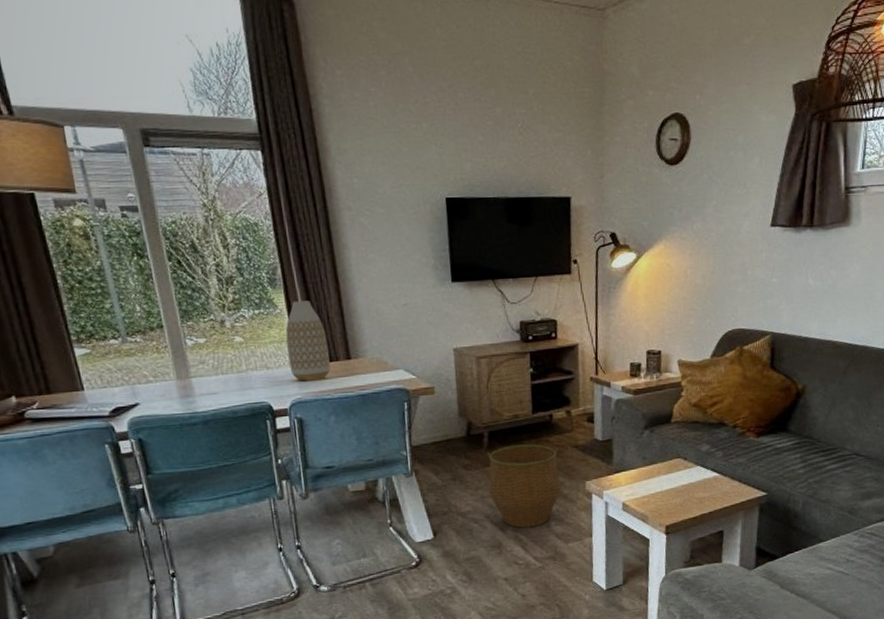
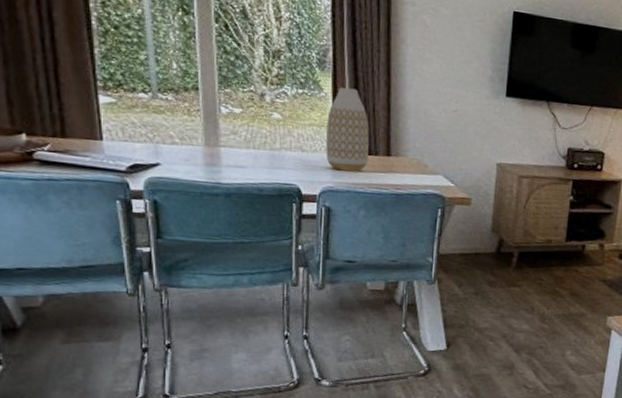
basket: present [487,444,561,528] -> none [508,269,586,354]

